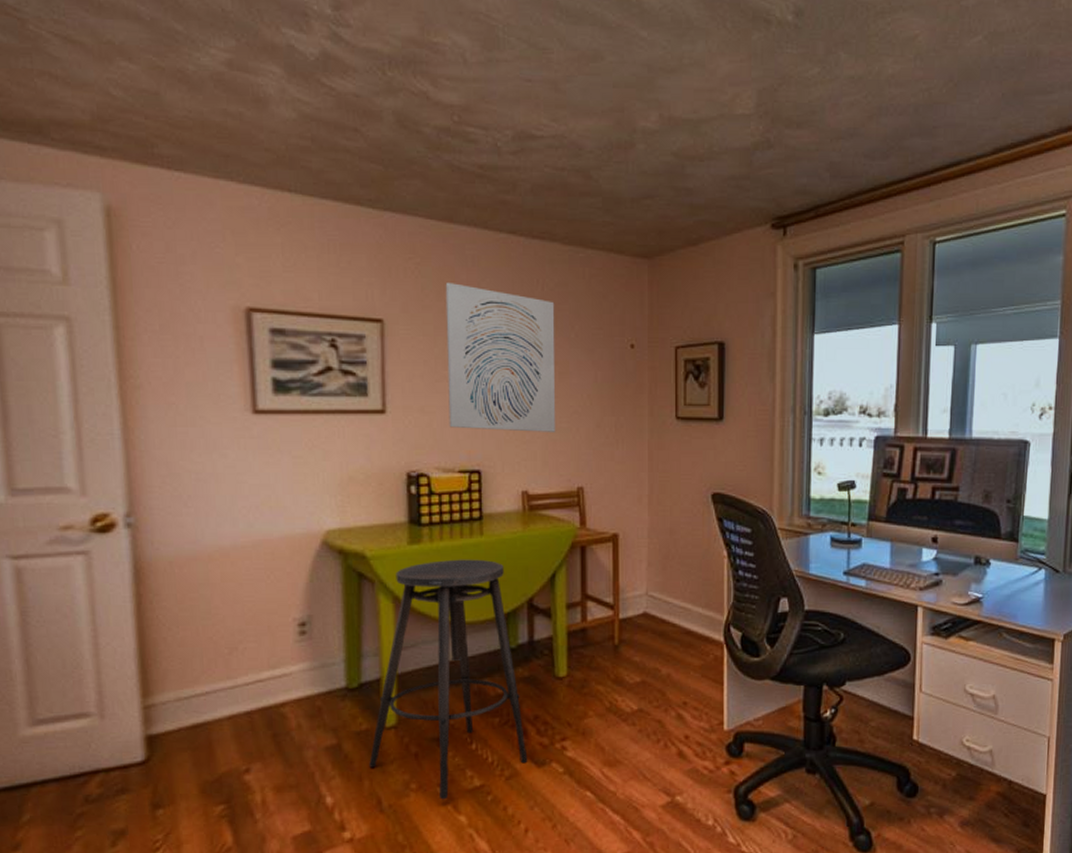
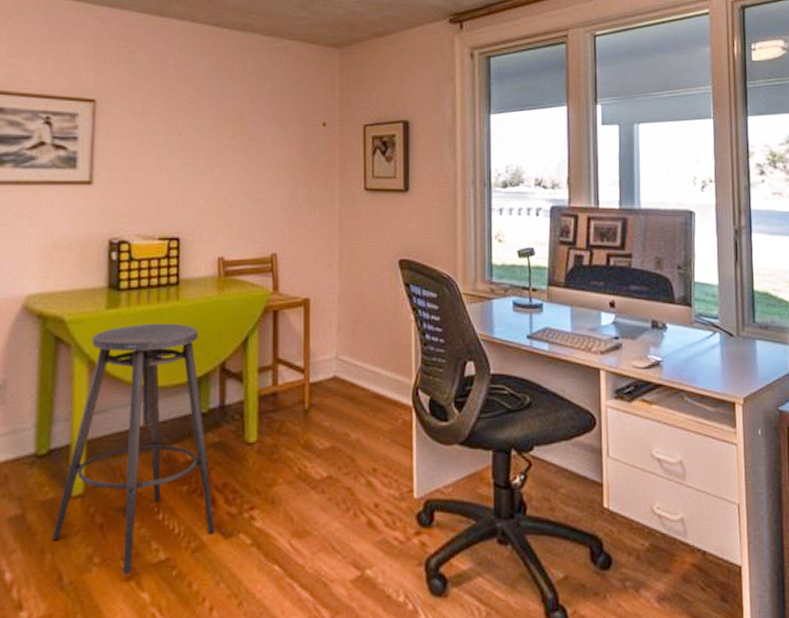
wall art: present [445,281,556,432] -> none [151,67,254,202]

